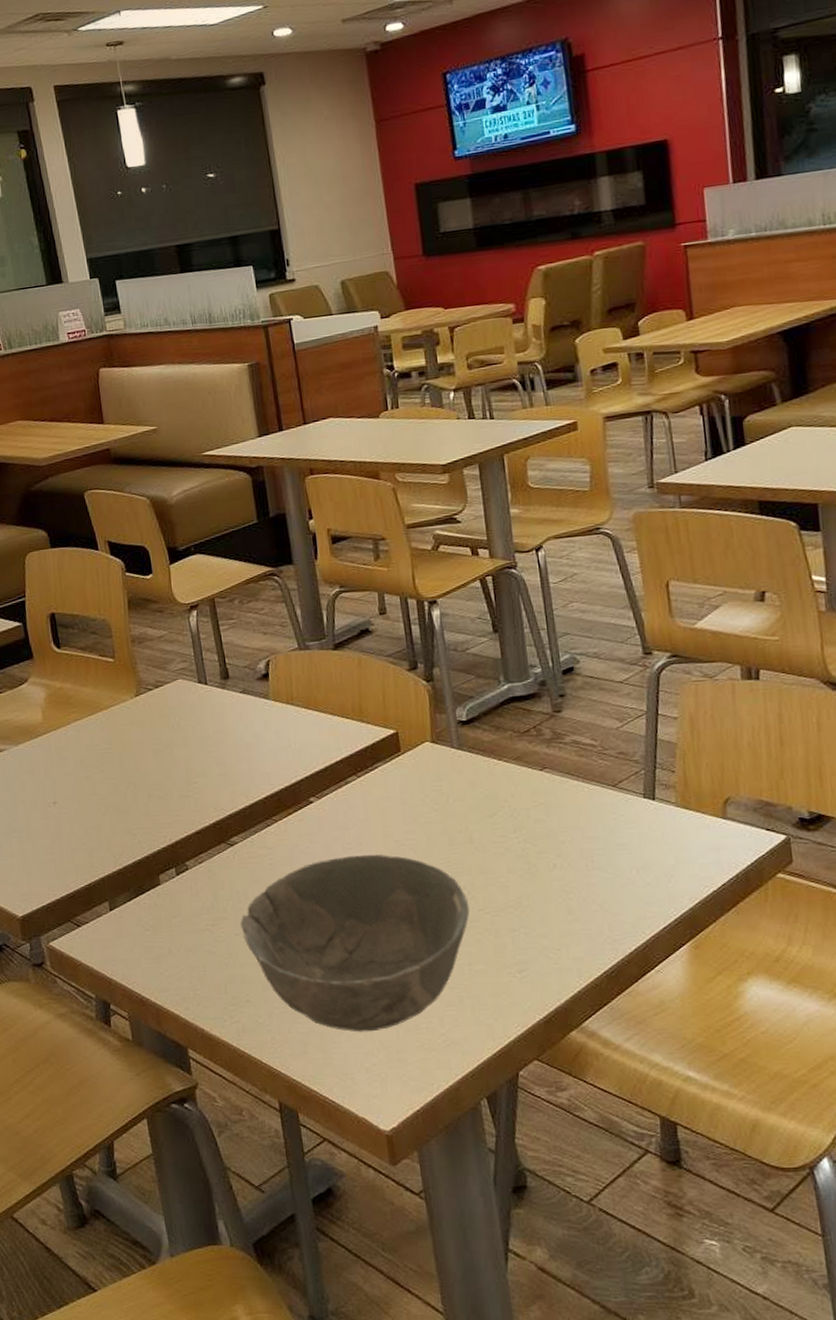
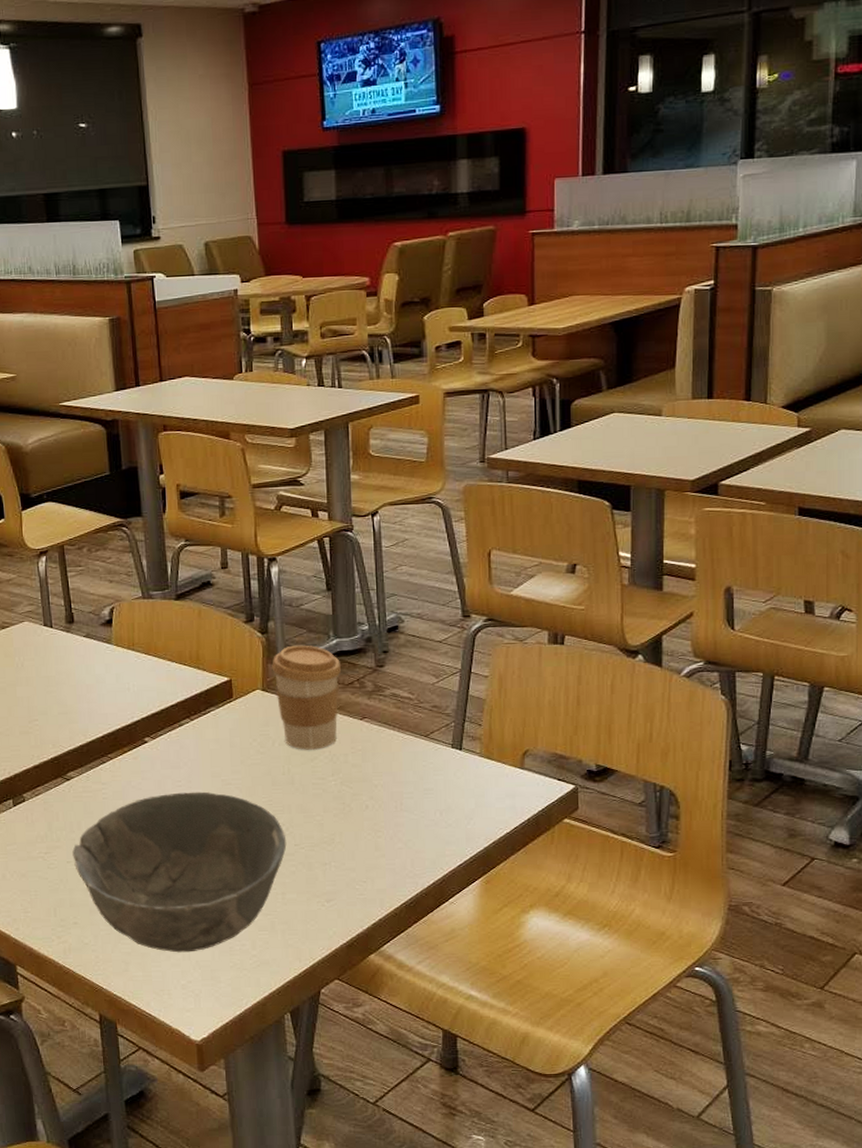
coffee cup: none [440,691,516,806] -> present [272,645,341,750]

